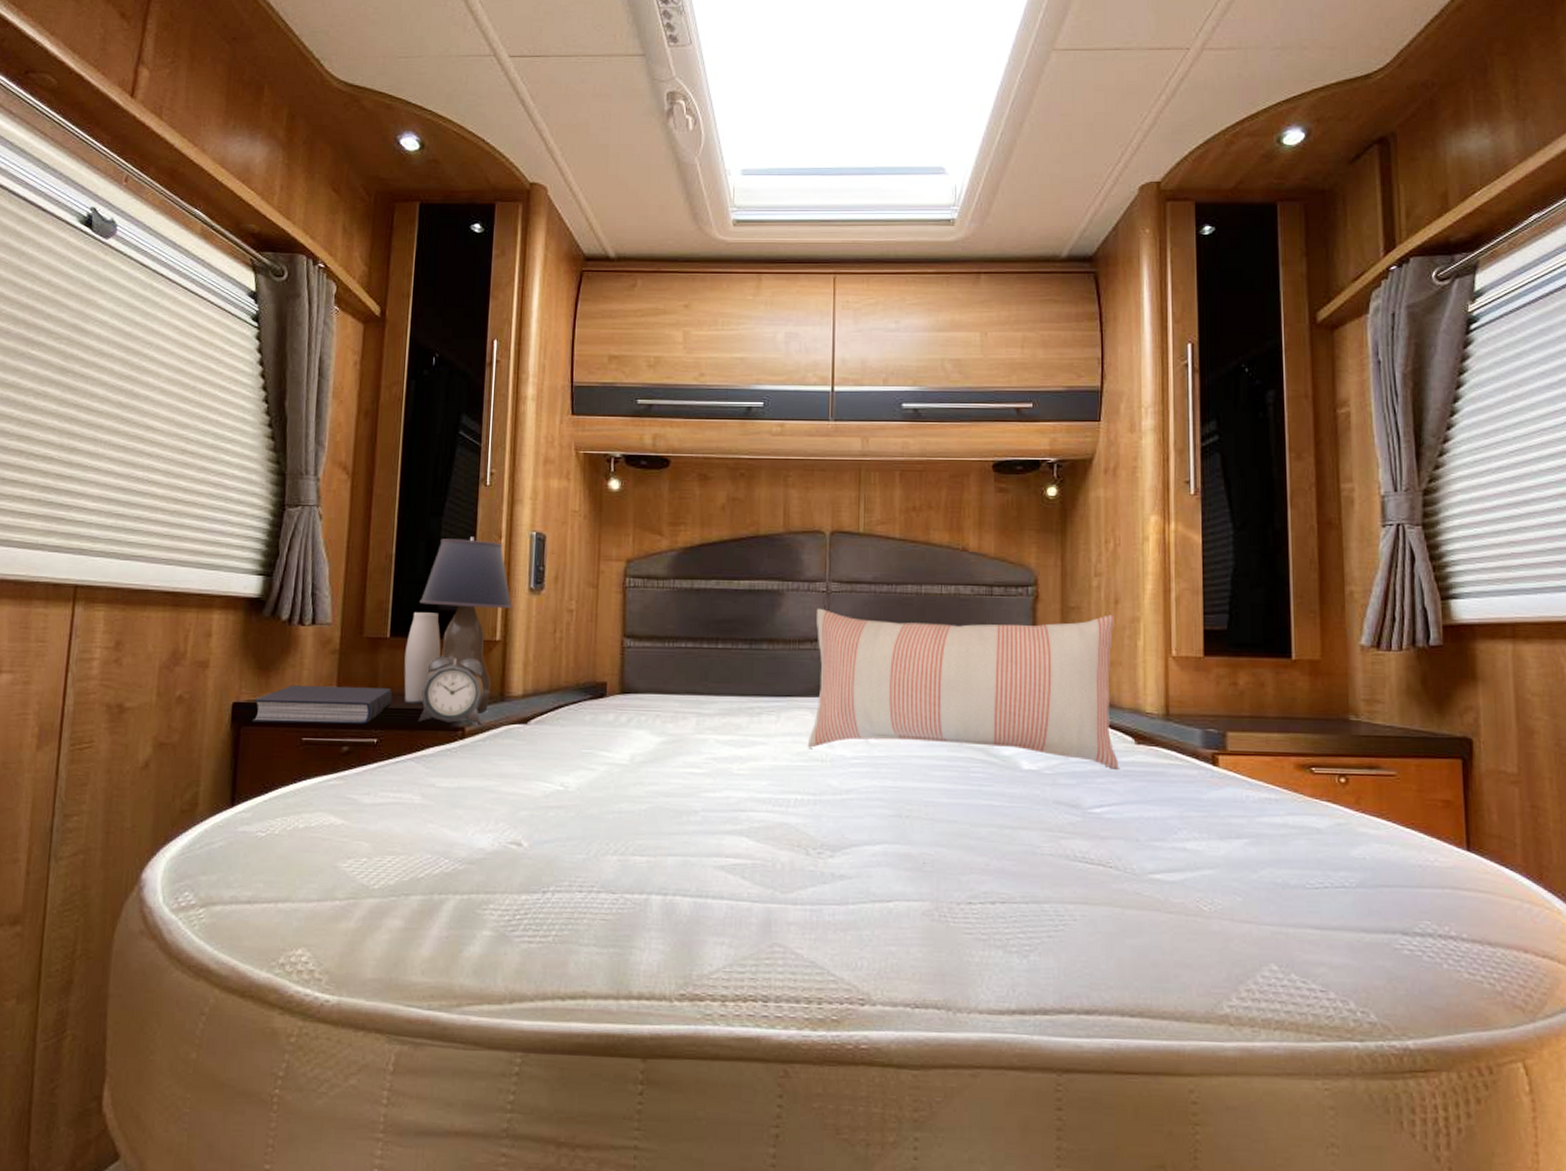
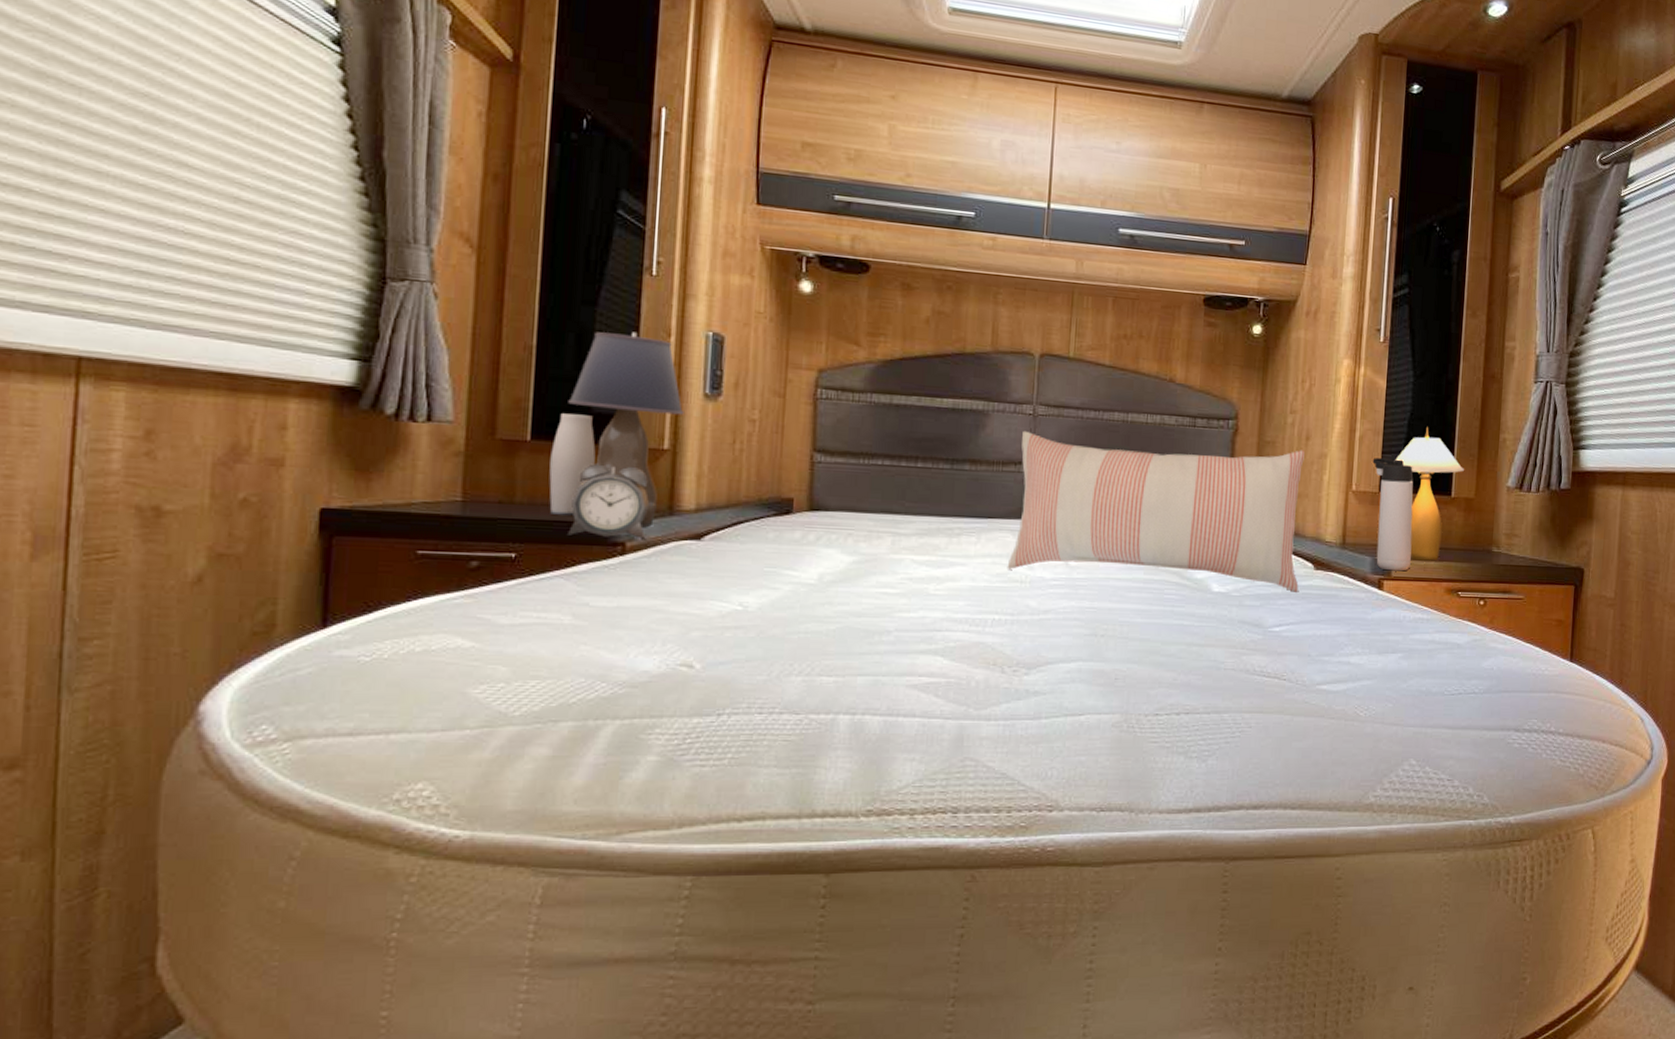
book: present [251,685,393,724] -> none [347,491,535,537]
thermos bottle: none [1193,619,1251,745] -> present [1372,458,1414,572]
table lamp: none [1220,582,1304,734] -> present [1395,426,1464,562]

